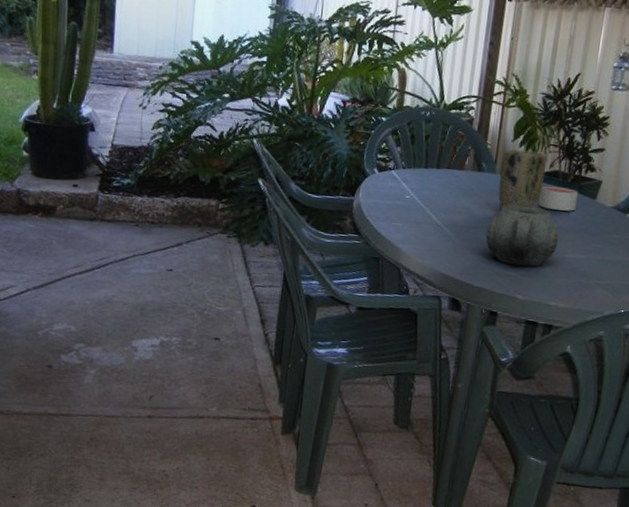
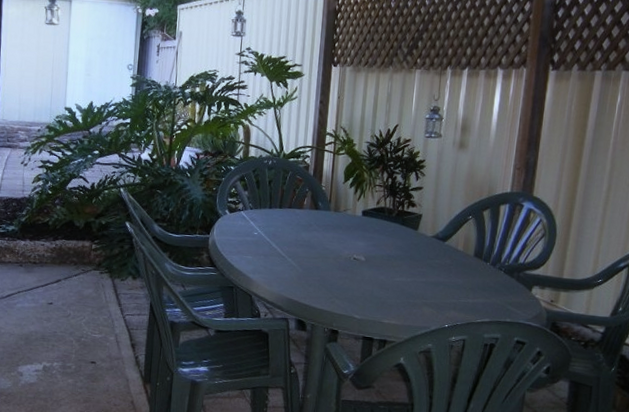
teapot: present [485,199,559,267] -> none [324,232,388,290]
plant pot: present [498,149,547,210] -> none [334,190,374,242]
candle: present [538,185,579,212] -> none [369,220,403,241]

